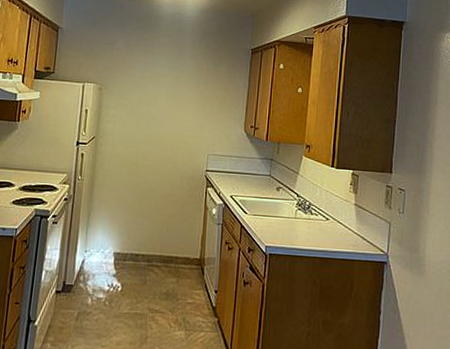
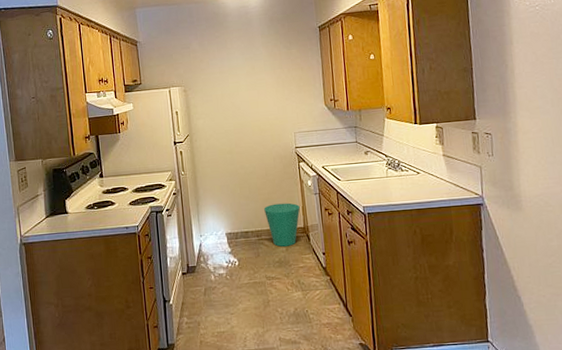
waste bin: none [160,228,200,278] -> present [264,203,300,247]

